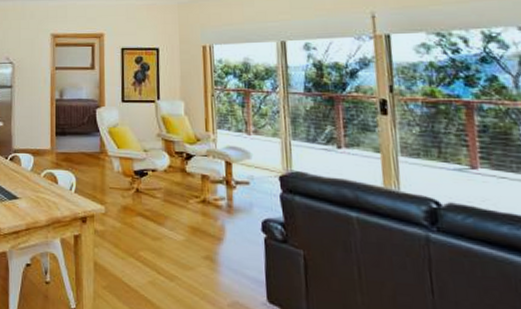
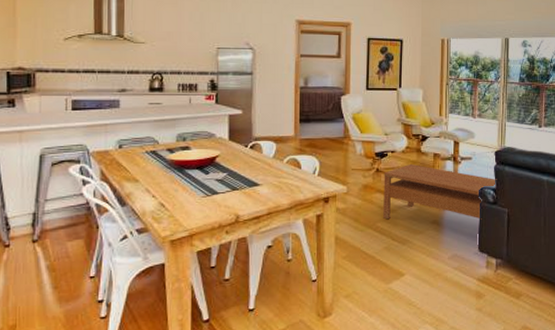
coffee table: none [144,186,286,261] -> present [383,164,497,220]

